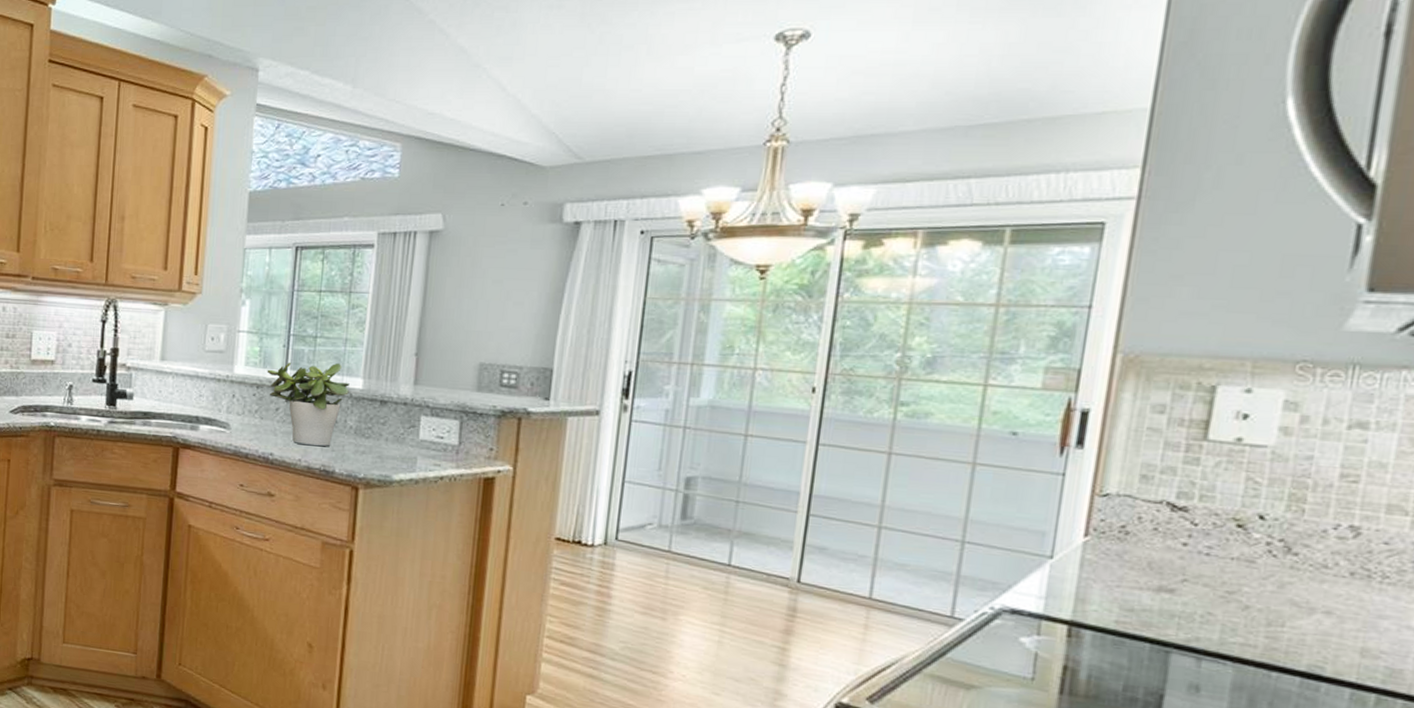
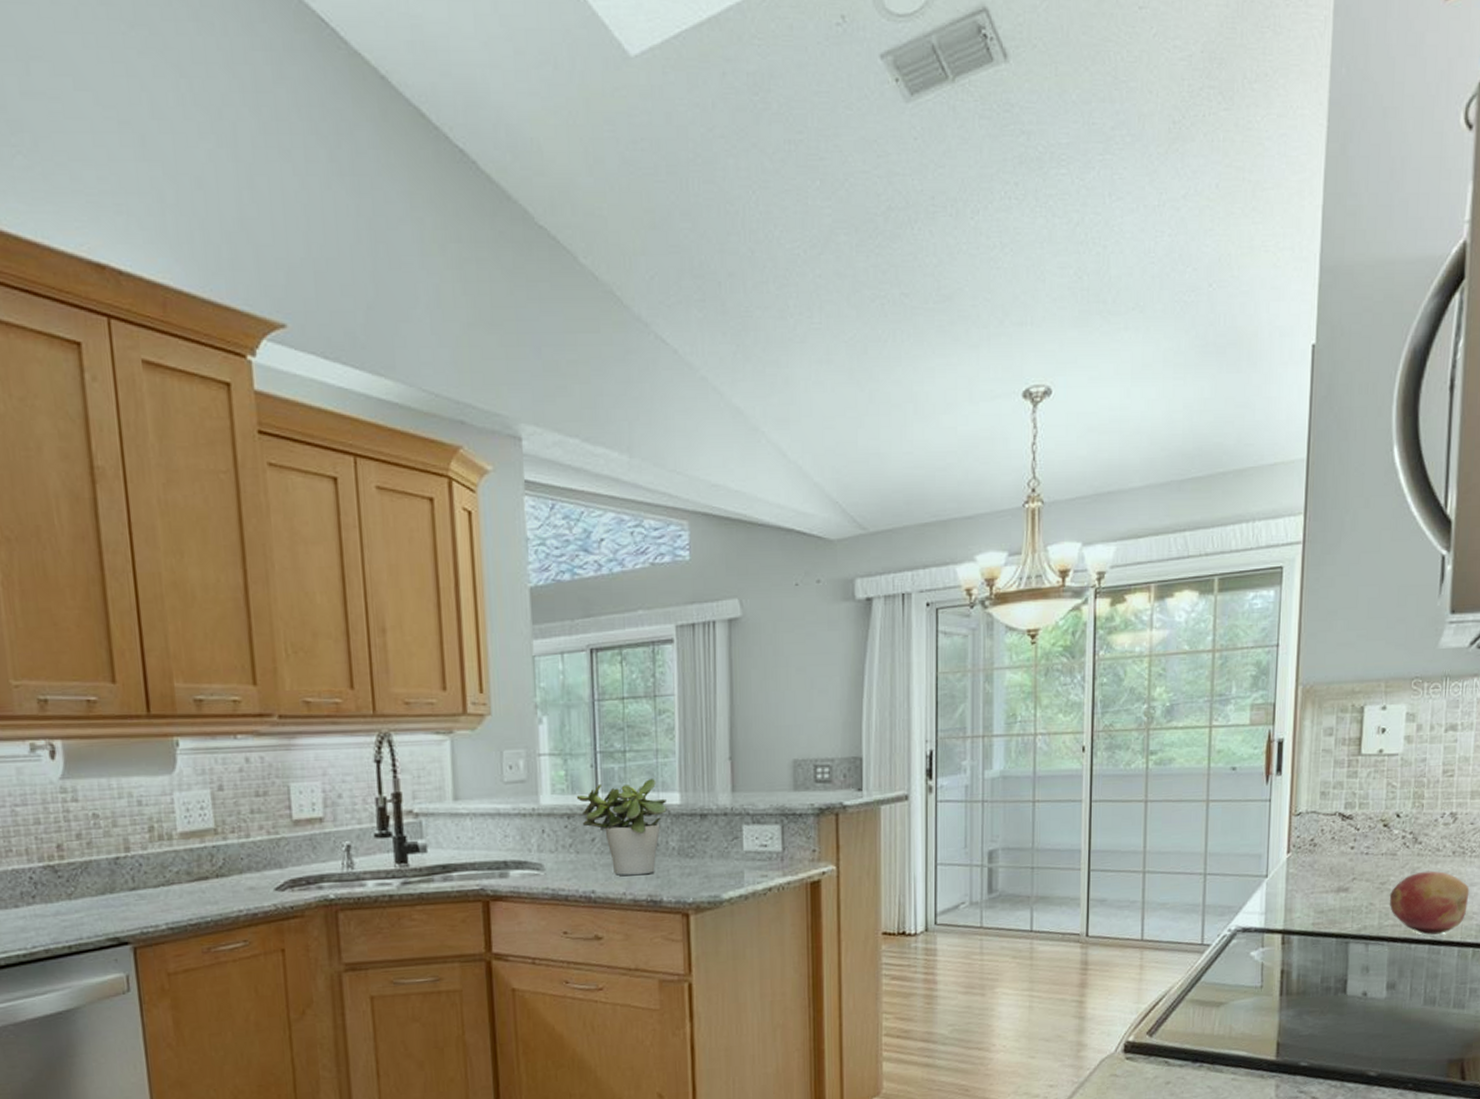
fruit: none [1238,588,1377,668] -> present [1389,870,1470,935]

